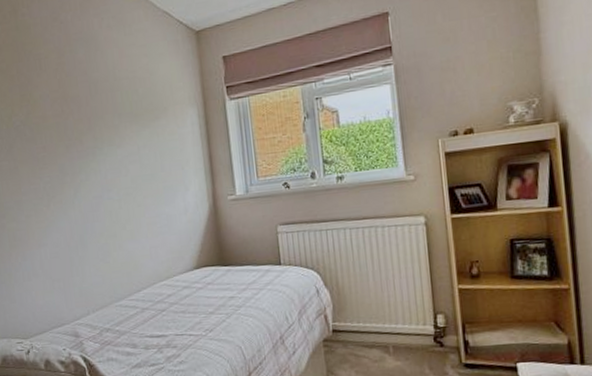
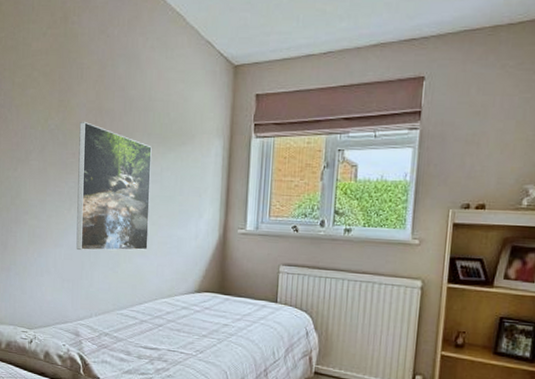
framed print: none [45,112,137,247] -> present [76,121,152,251]

